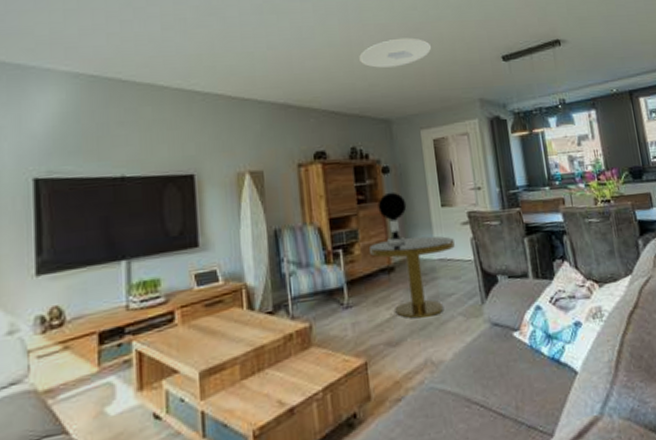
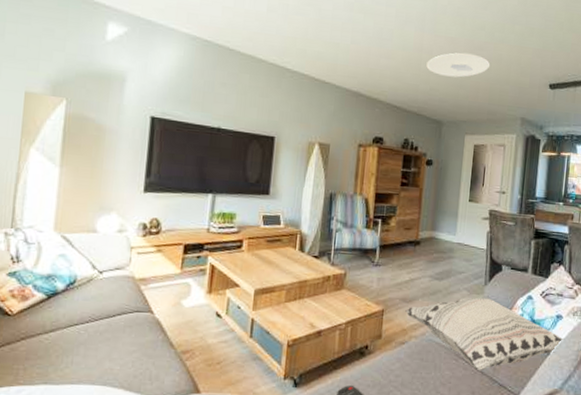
side table: present [370,236,455,318] -> none [403,219,473,286]
table lamp: present [377,192,407,244] -> none [417,181,441,224]
decorative pillow: none [394,319,589,415] -> present [405,297,564,372]

